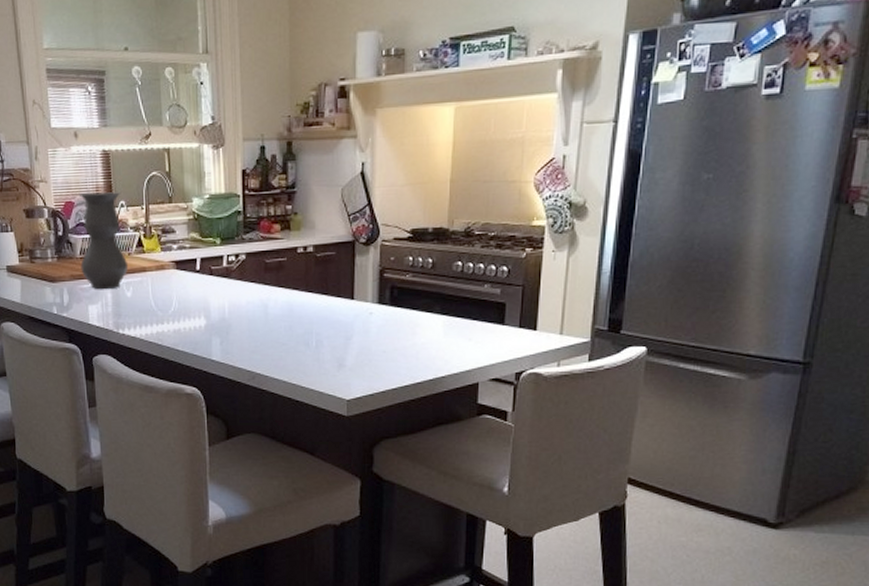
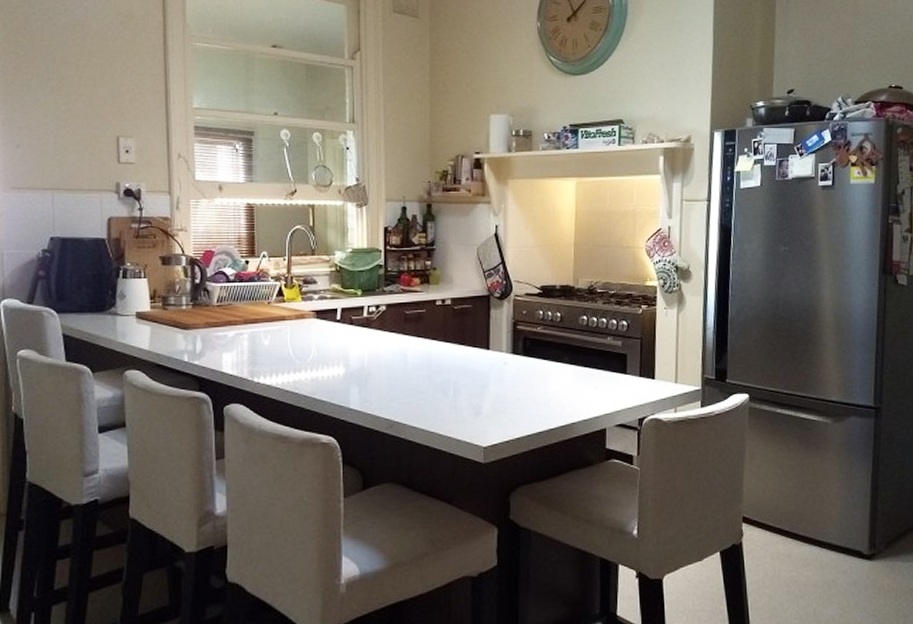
vase: present [80,192,129,289] -> none [217,243,267,337]

